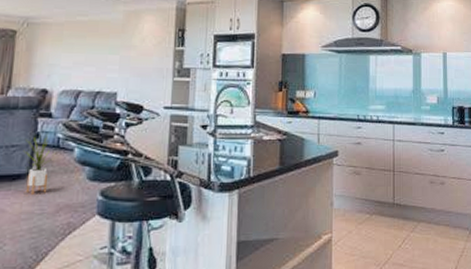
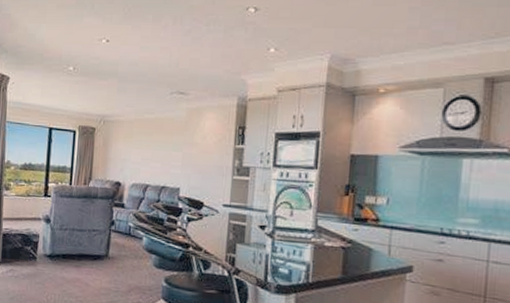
house plant: present [23,134,55,195] -> none [102,222,127,274]

